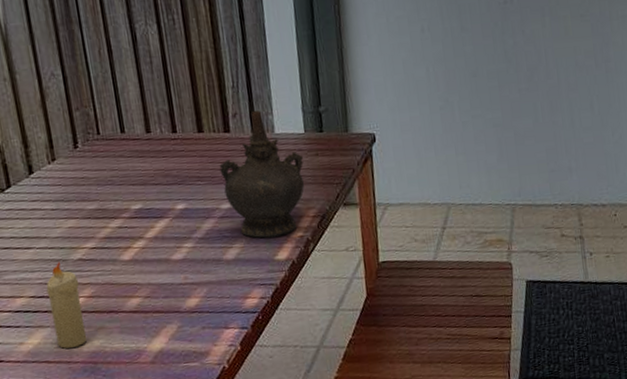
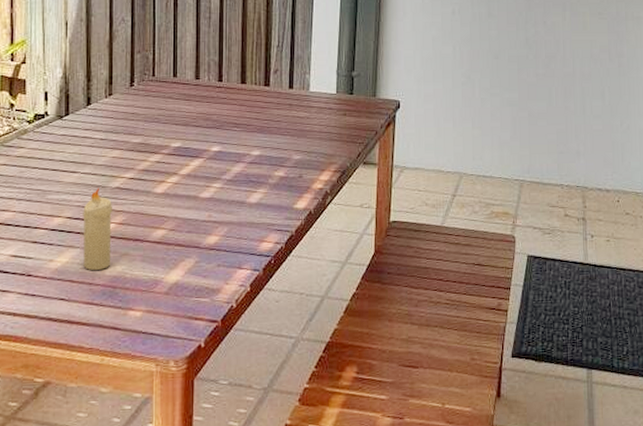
ceremonial vessel: present [219,110,305,238] -> none [256,68,333,187]

